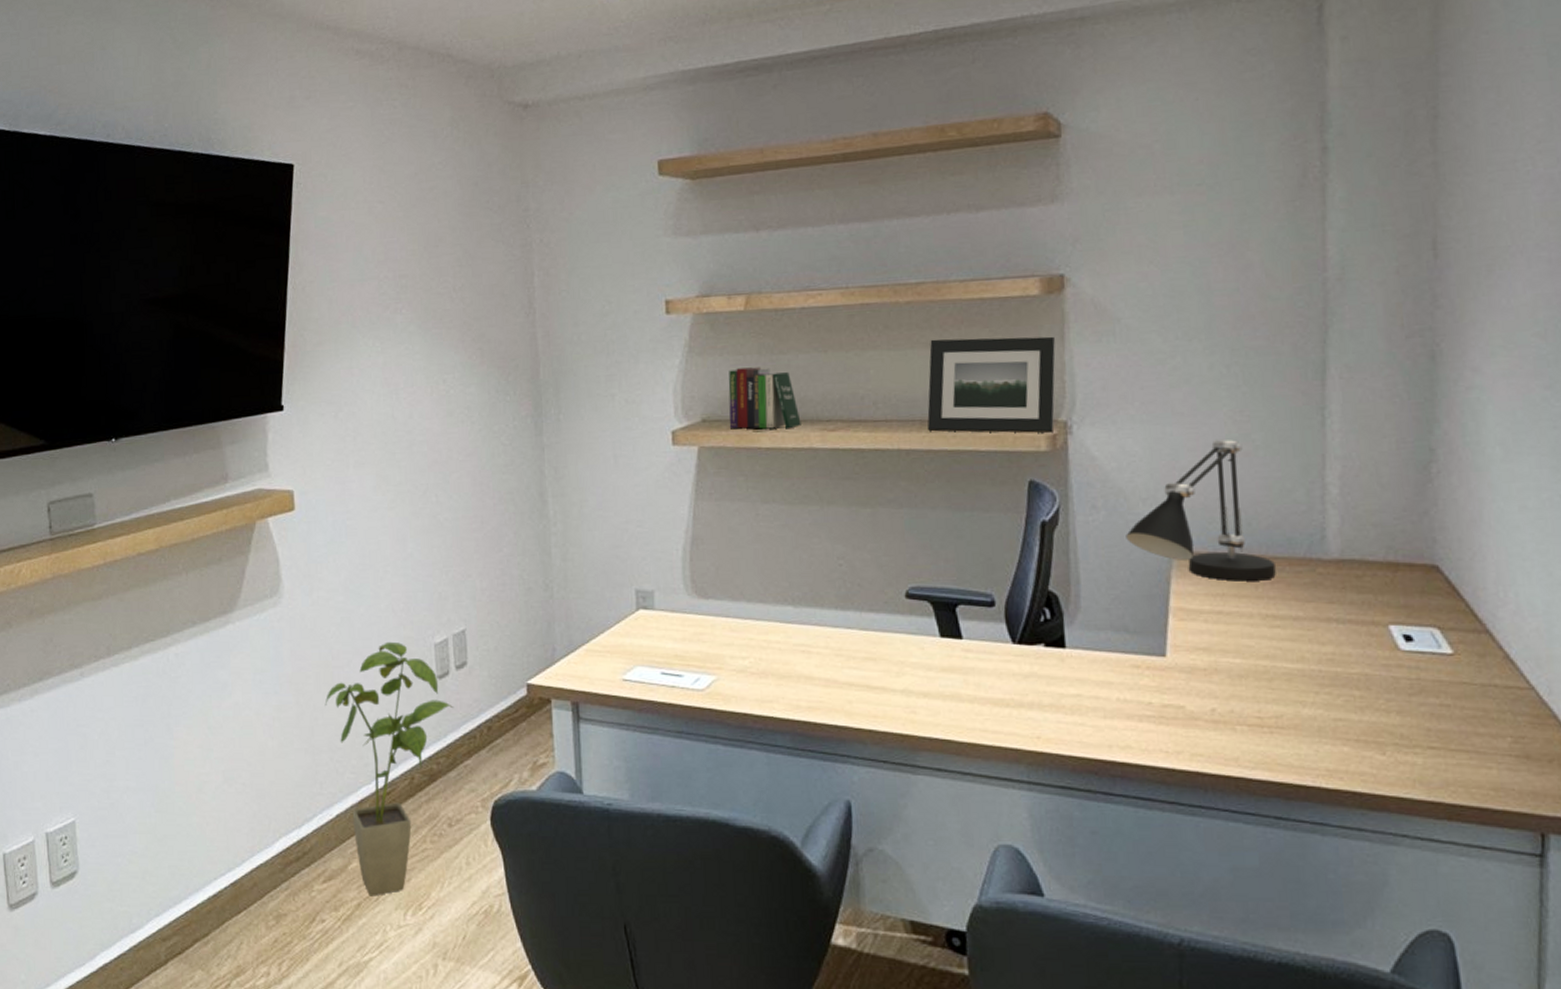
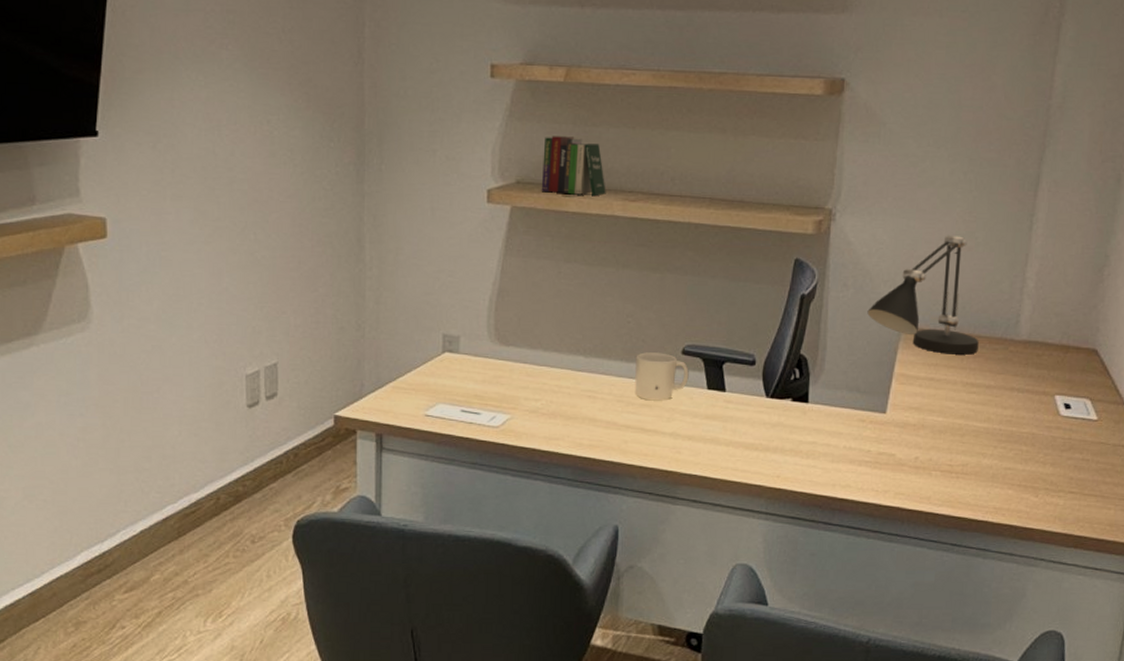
house plant: present [324,641,454,896] -> none [132,370,263,605]
mug: none [852,597,917,653] -> present [635,352,689,401]
picture frame: present [927,336,1056,434] -> none [715,126,832,219]

